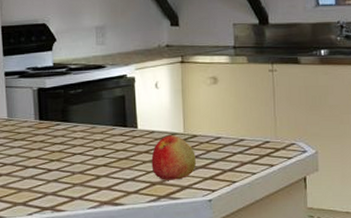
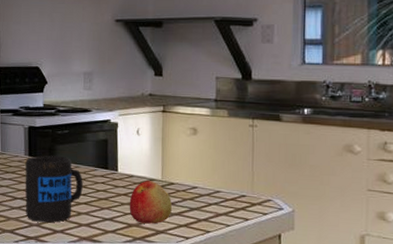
mug: none [36,117,101,191] -> present [25,155,83,223]

